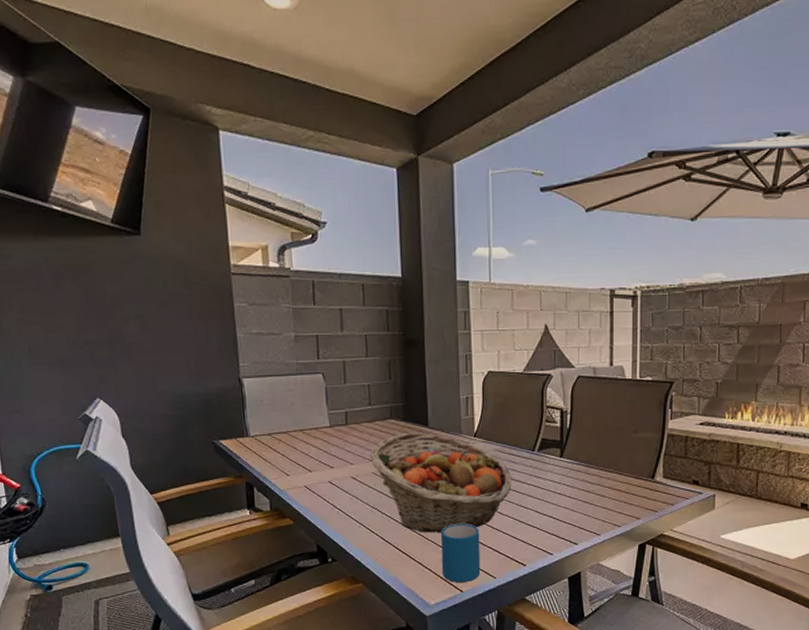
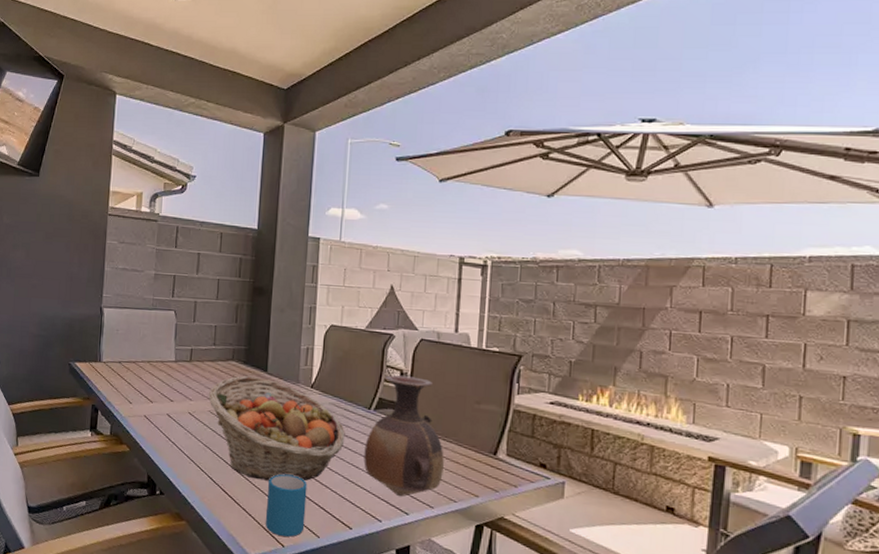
vase: none [531,414,607,530] -> present [363,375,444,497]

